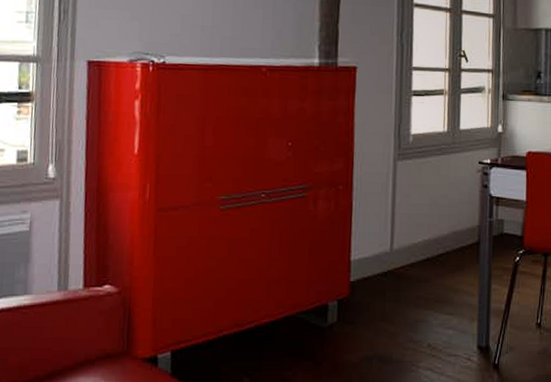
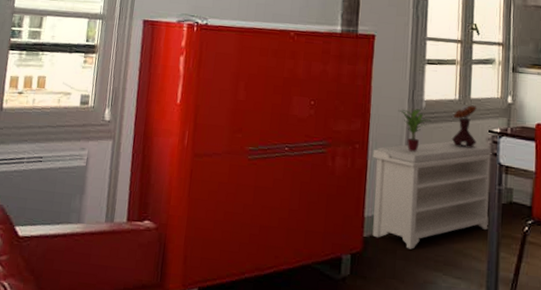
bench: none [358,175,482,290] -> present [372,141,492,250]
potted plant: none [383,144,419,189] -> present [398,109,432,152]
mushroom: none [440,137,467,182] -> present [451,105,477,148]

